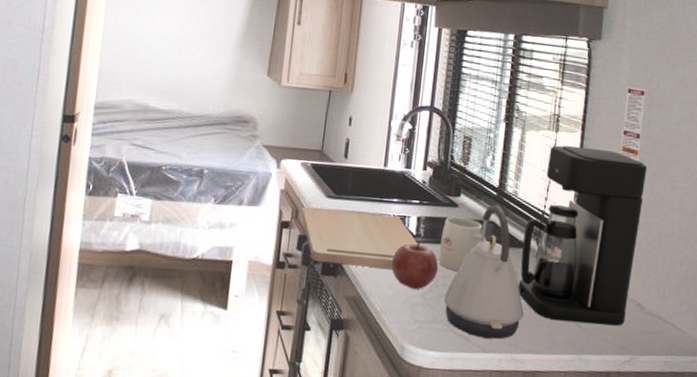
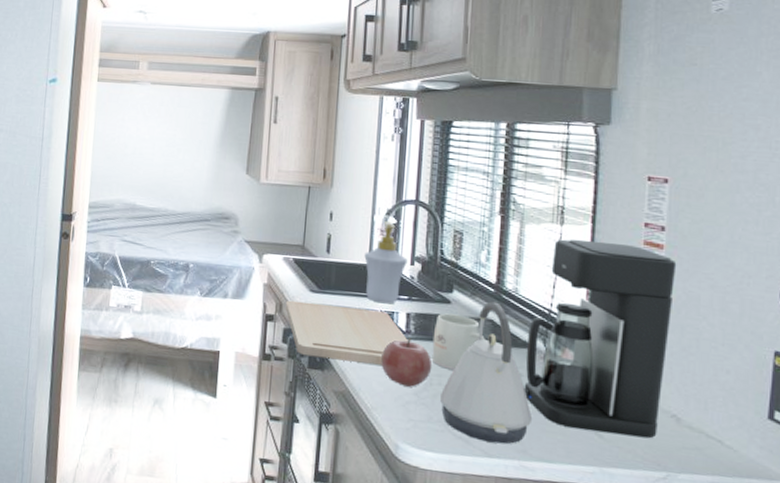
soap bottle: none [380,127,421,209] -> present [364,221,408,304]

